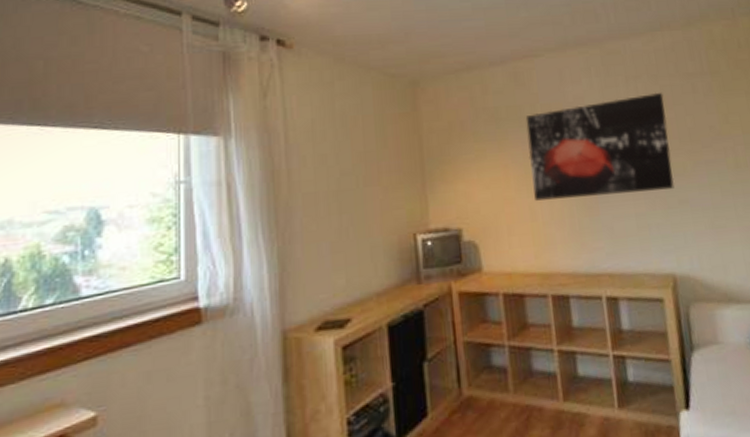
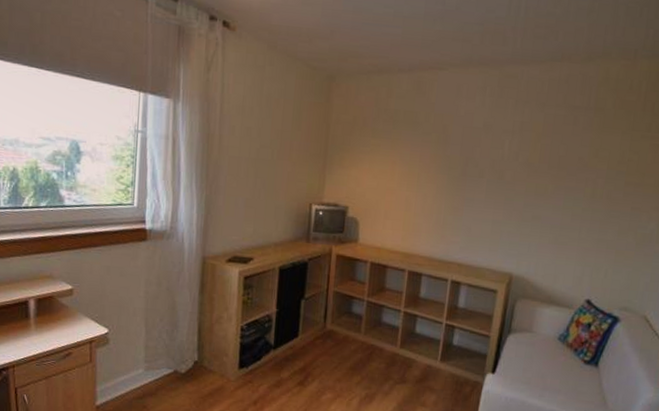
wall art: present [525,92,675,201] -> none [412,119,546,205]

